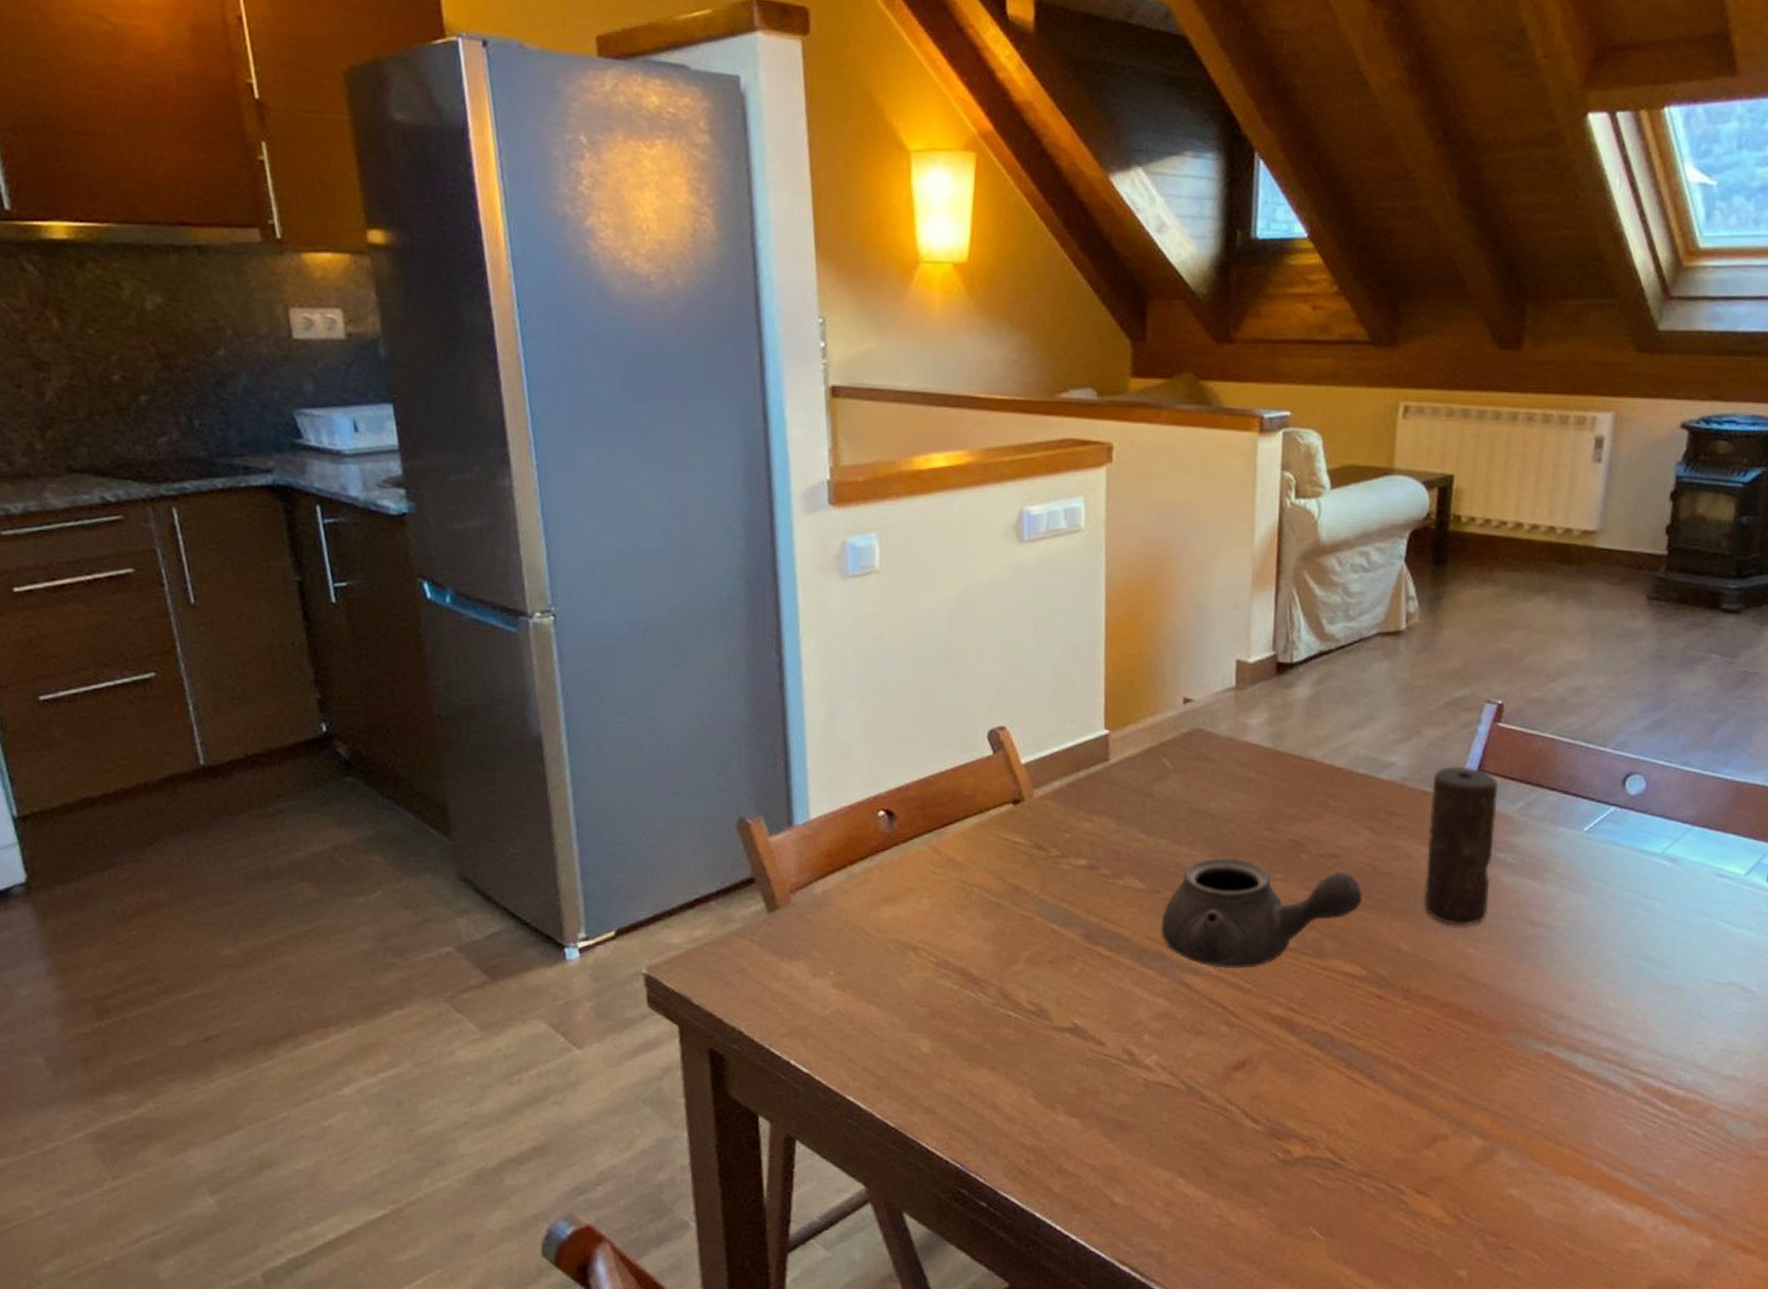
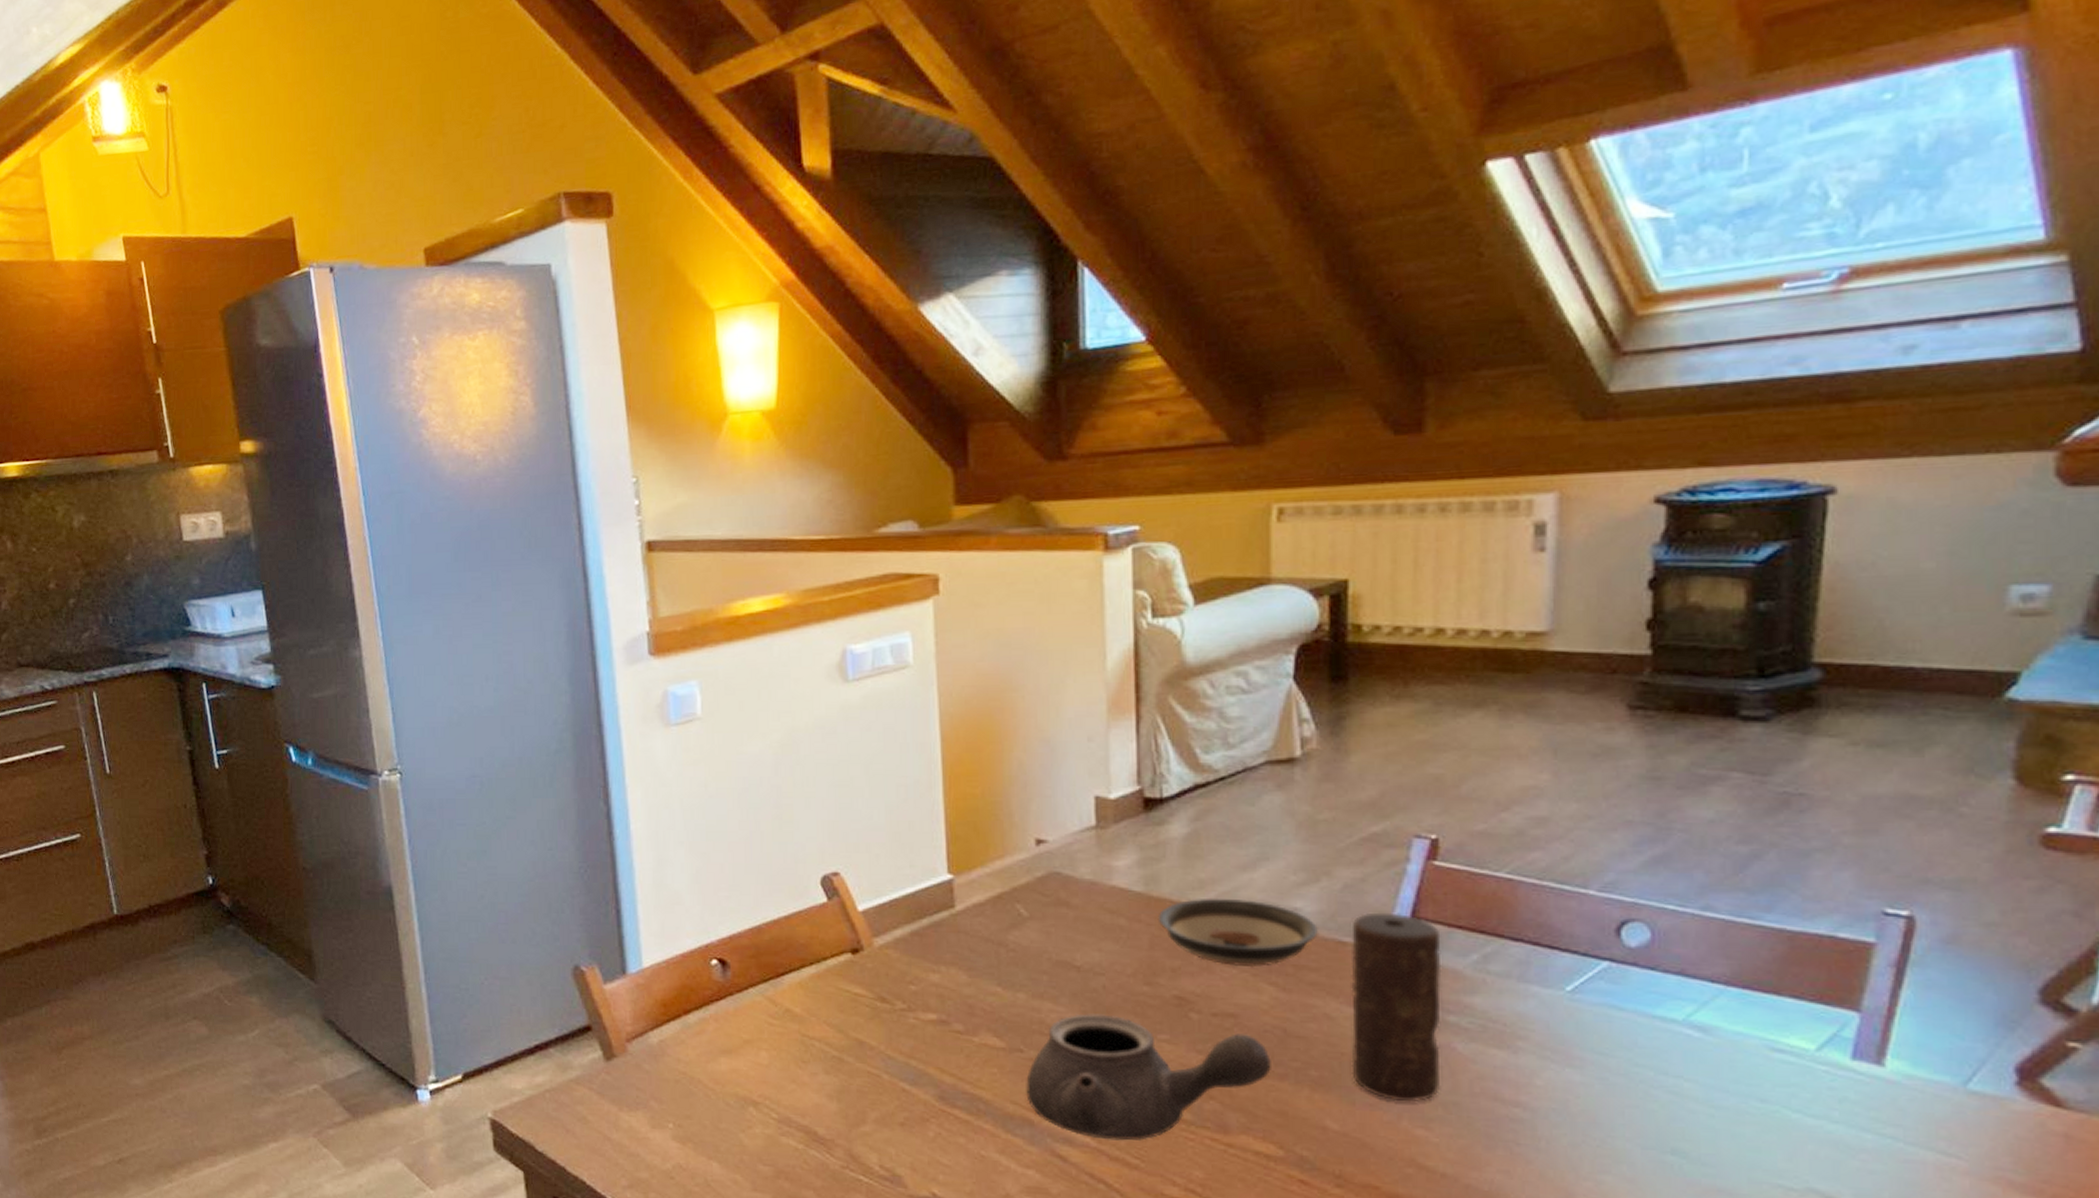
saucer: none [1281,753,1408,814] -> present [1157,898,1319,968]

